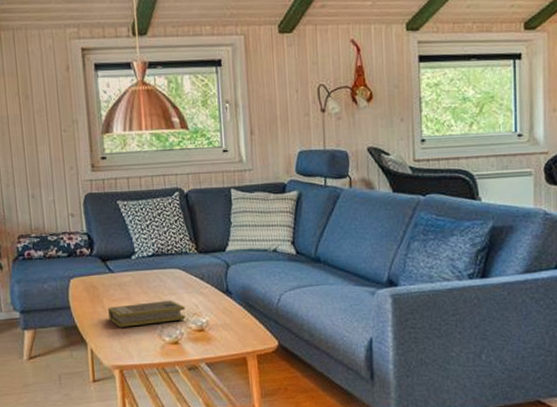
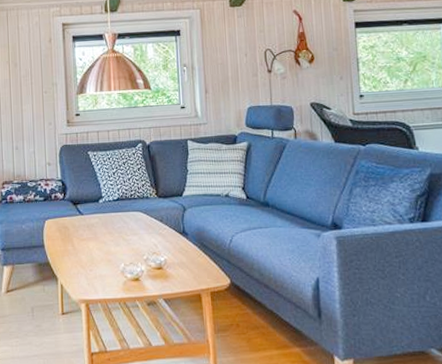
book: present [108,299,186,328] -> none [77,239,146,265]

